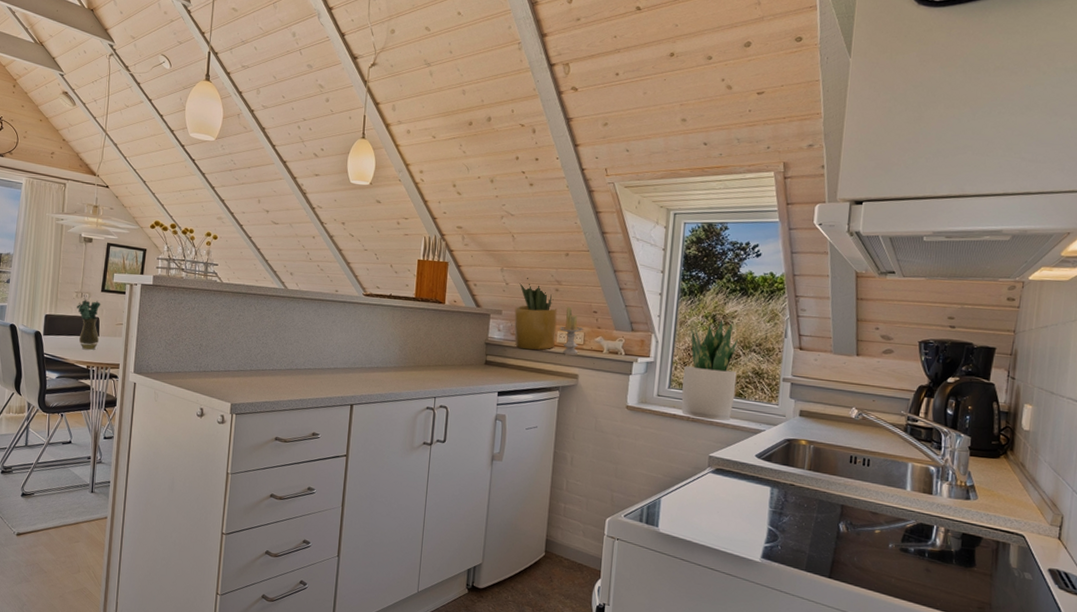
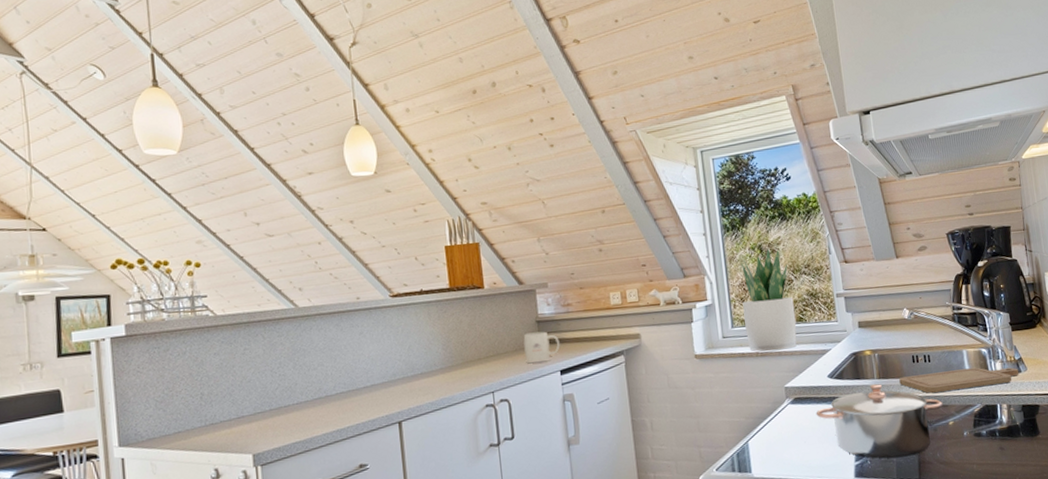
vase: present [77,298,101,350] -> none [26,369,65,434]
mug: none [469,352,503,381] -> present [523,331,560,364]
planter: present [514,278,558,351] -> none [560,243,611,320]
candle: present [559,306,583,355] -> none [611,265,636,316]
cooking pot: none [735,473,874,553] -> present [816,383,944,459]
chopping board: none [830,474,968,507] -> present [899,367,1019,393]

